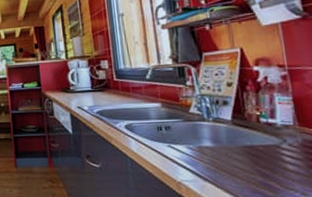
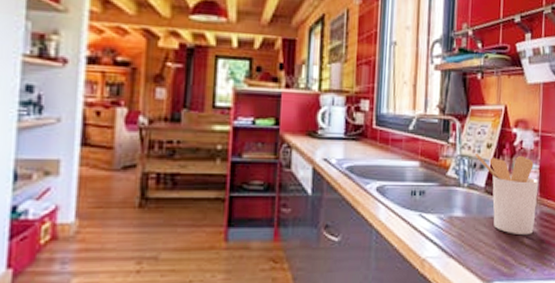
utensil holder: none [216,90,298,162] -> present [475,154,539,236]

